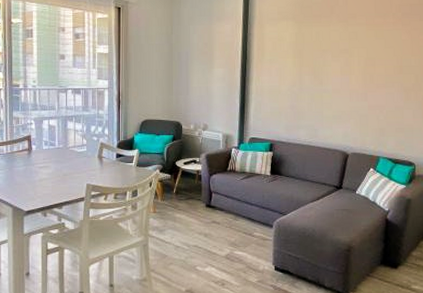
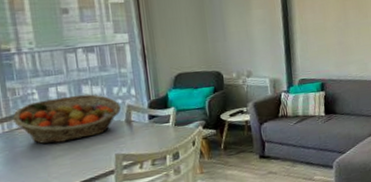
fruit basket: none [15,129,96,168] -> present [13,94,122,144]

